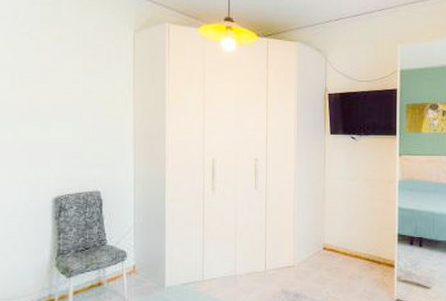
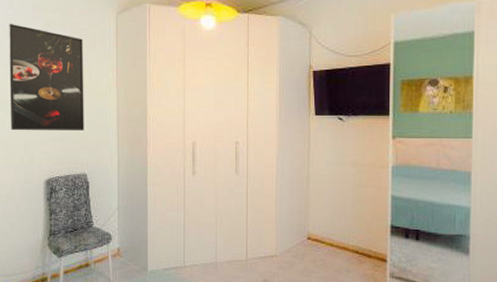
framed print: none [13,35,98,147] -> present [9,23,84,131]

